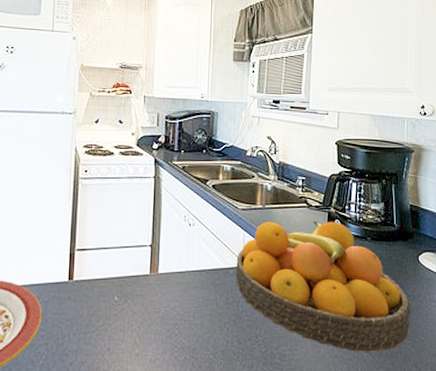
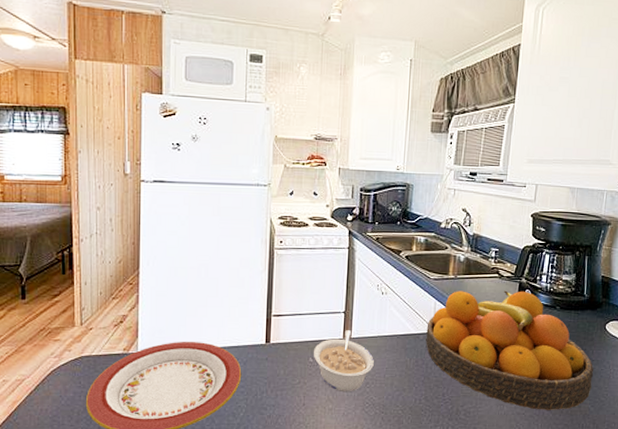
legume: none [118,265,183,334] -> present [313,330,374,391]

